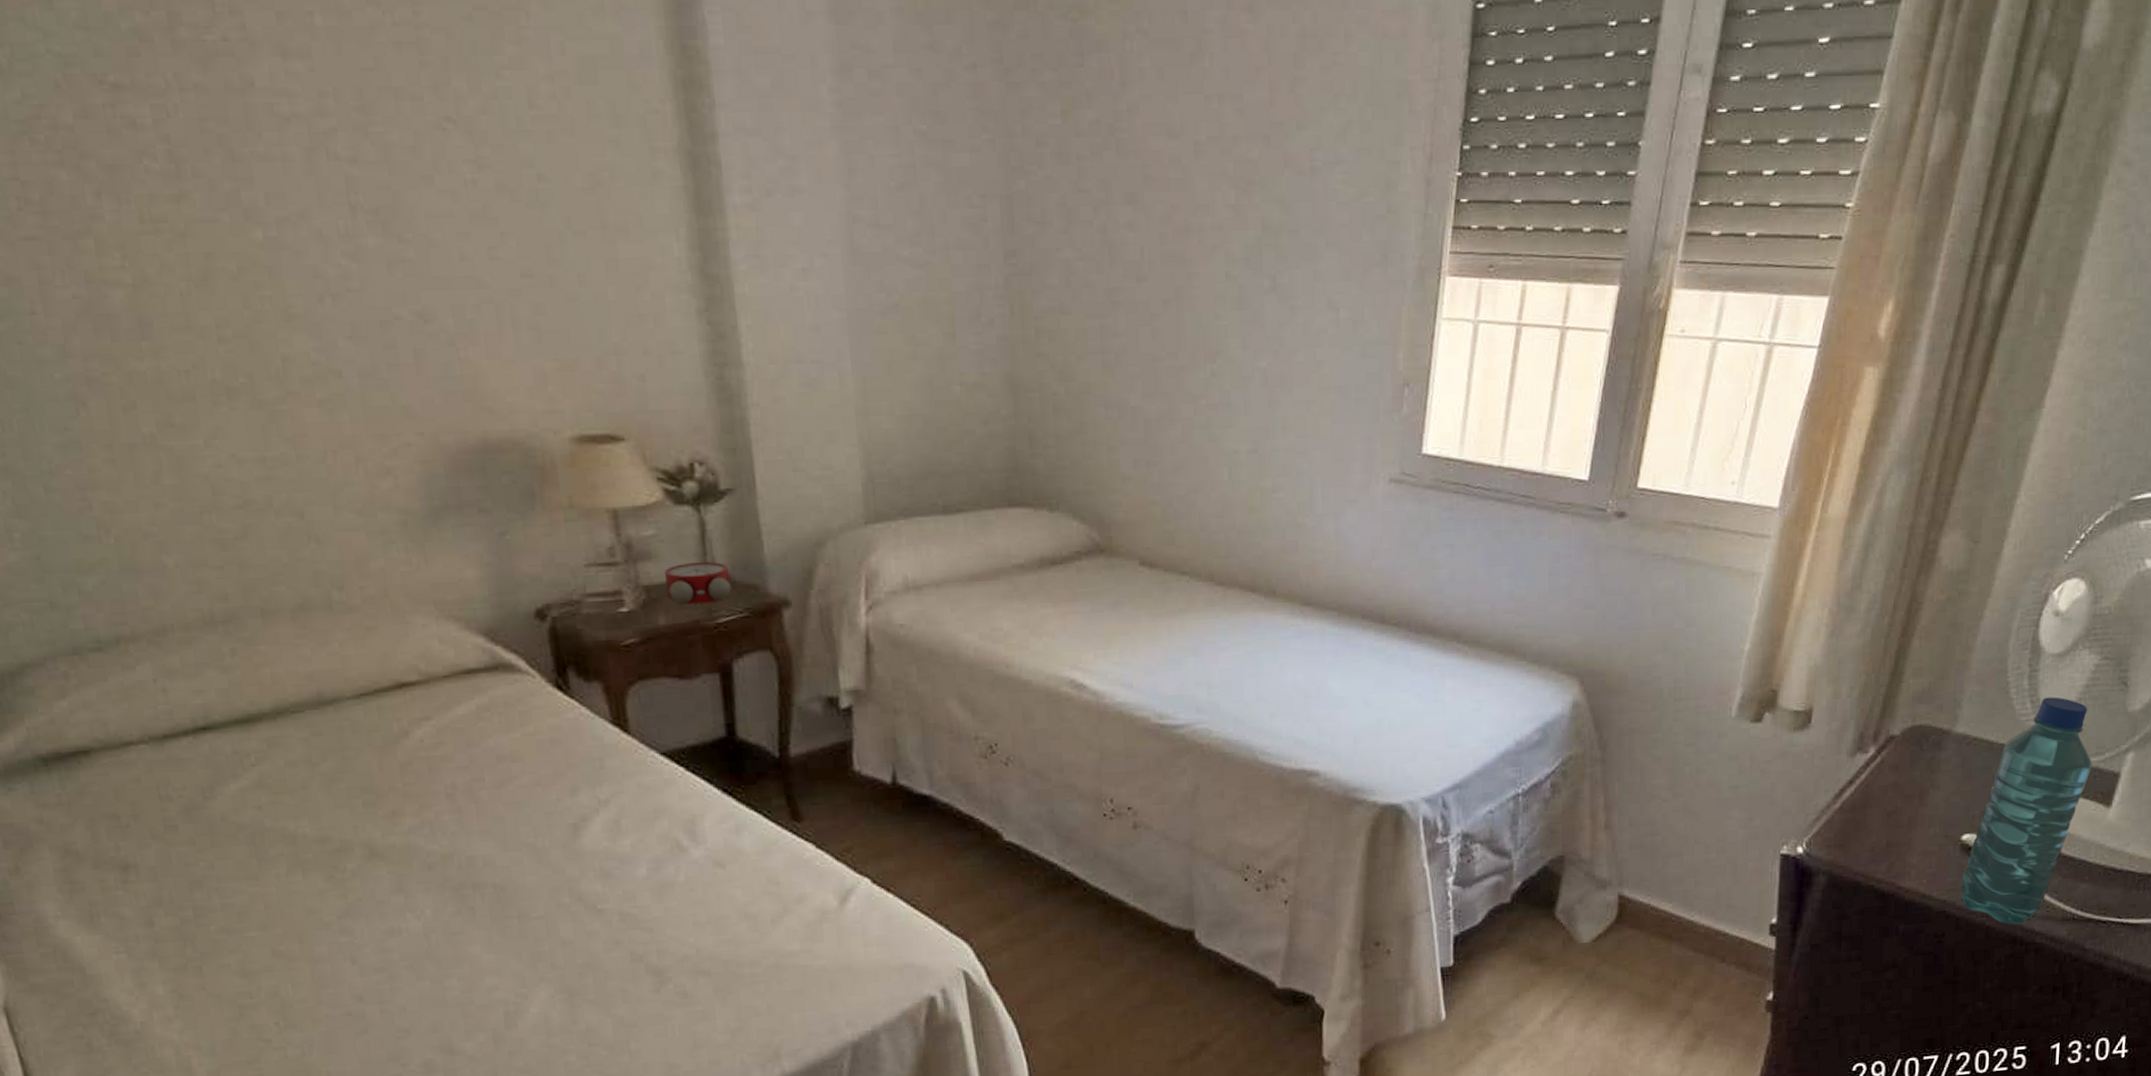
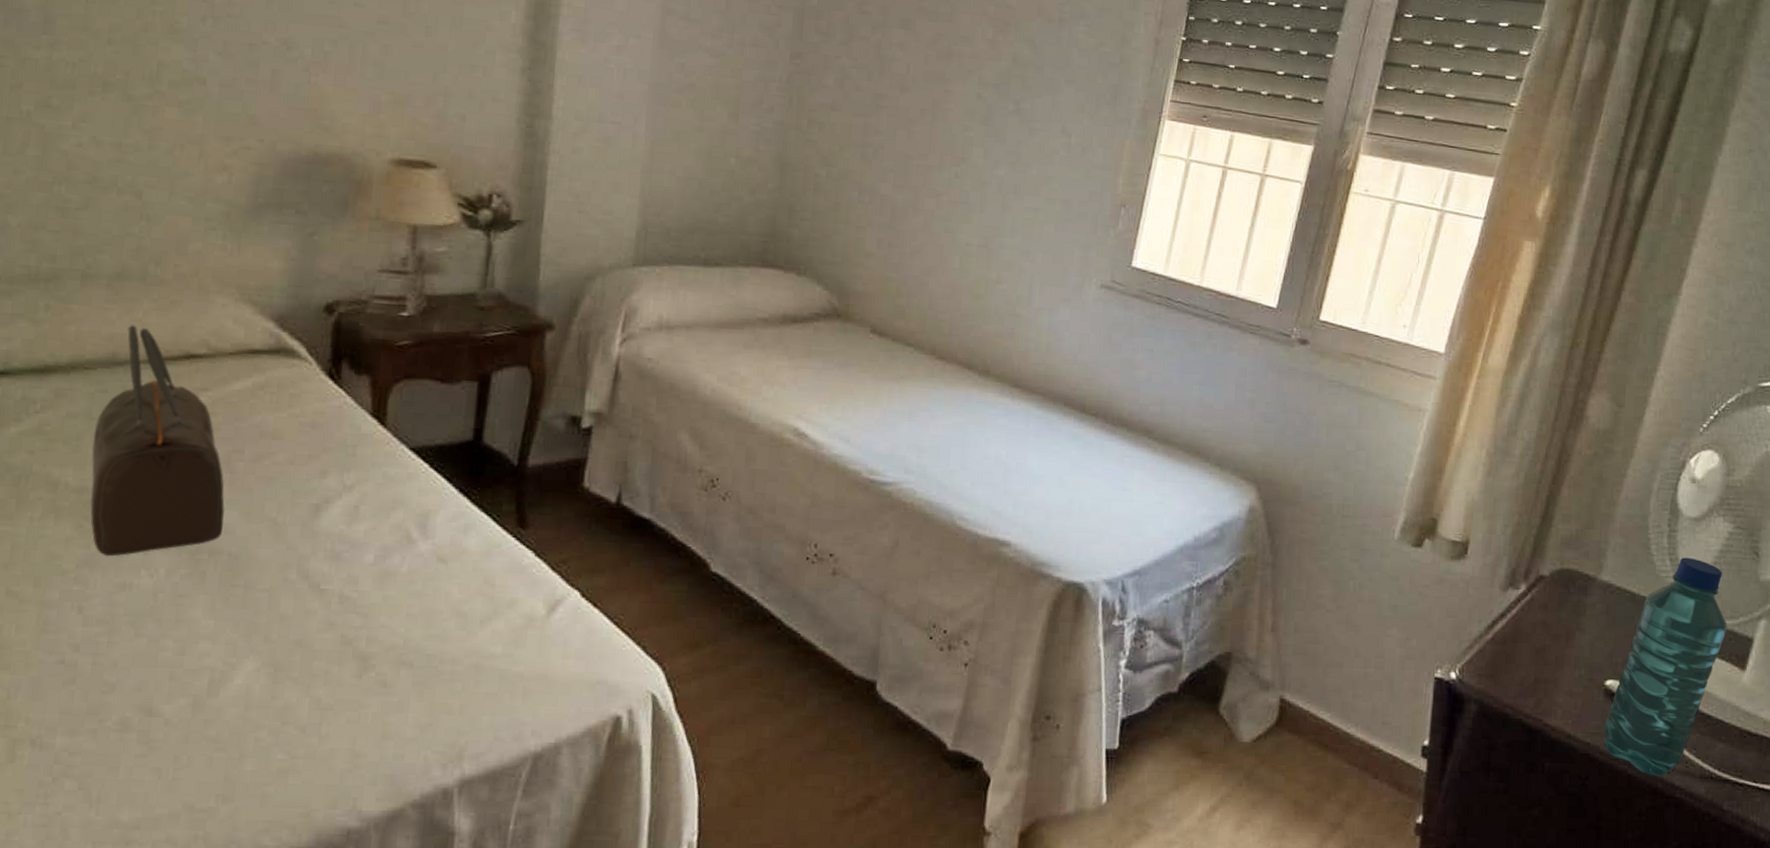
handbag: none [319,659,482,905] -> present [90,324,225,557]
alarm clock: present [663,561,732,605] -> none [446,280,505,318]

